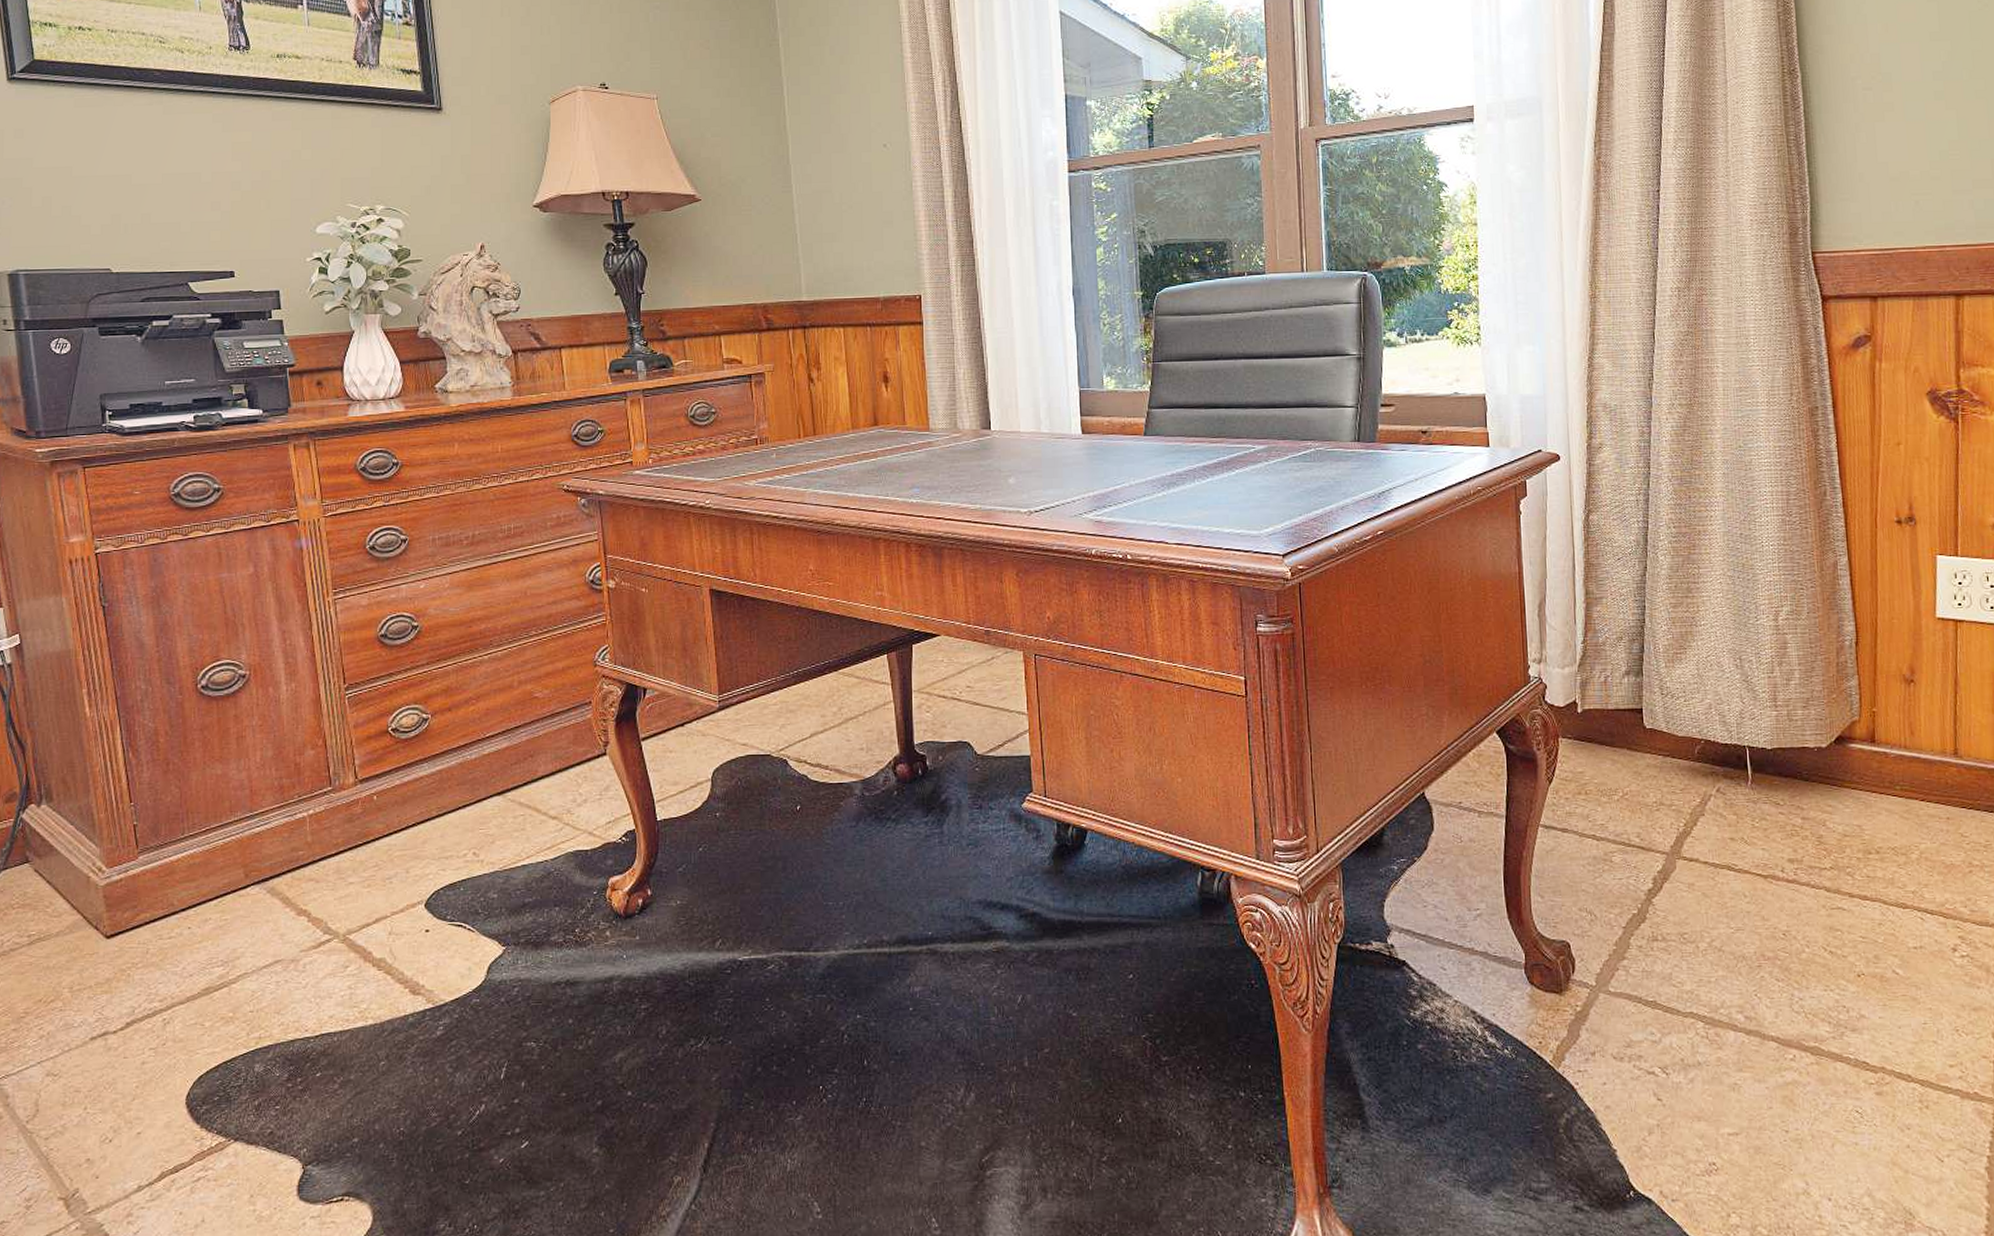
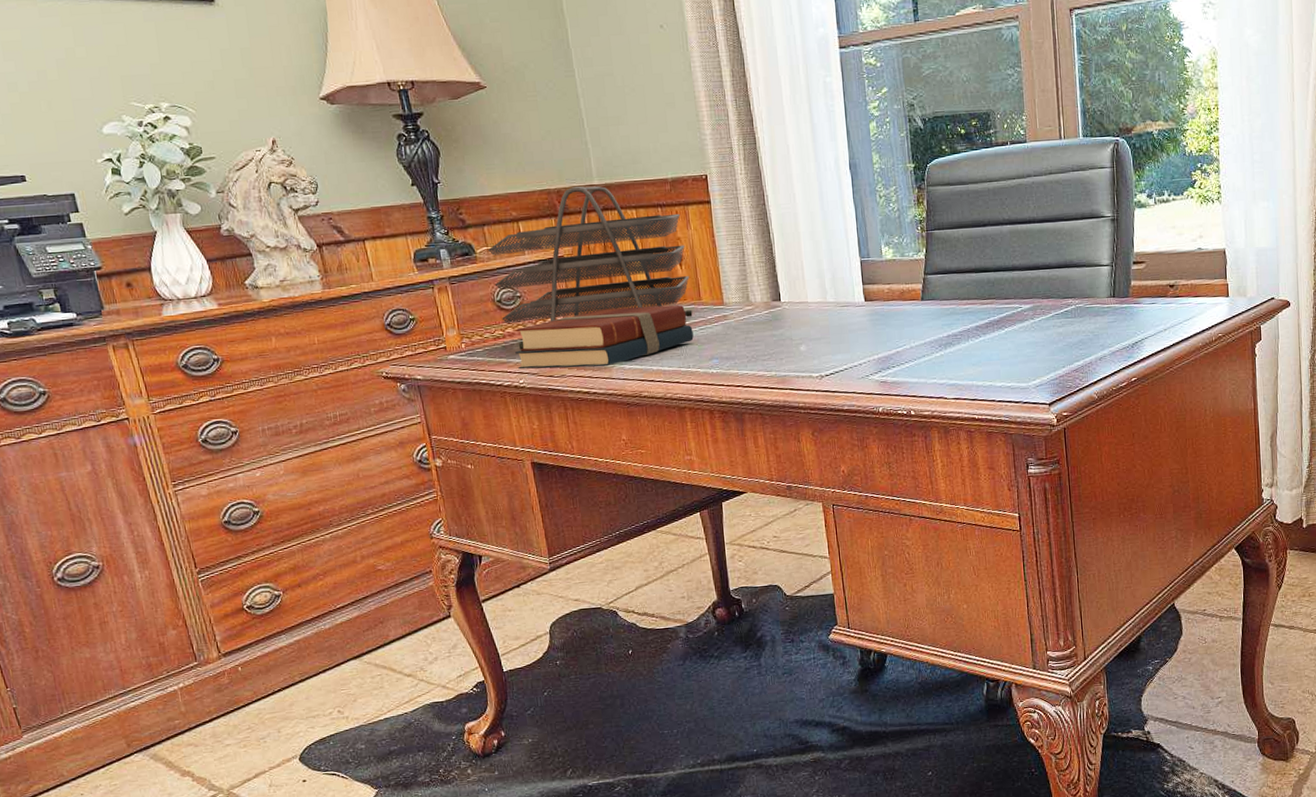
file organizer: none [687,301,895,469] -> present [488,186,693,350]
books: none [704,428,894,491] -> present [515,304,694,370]

